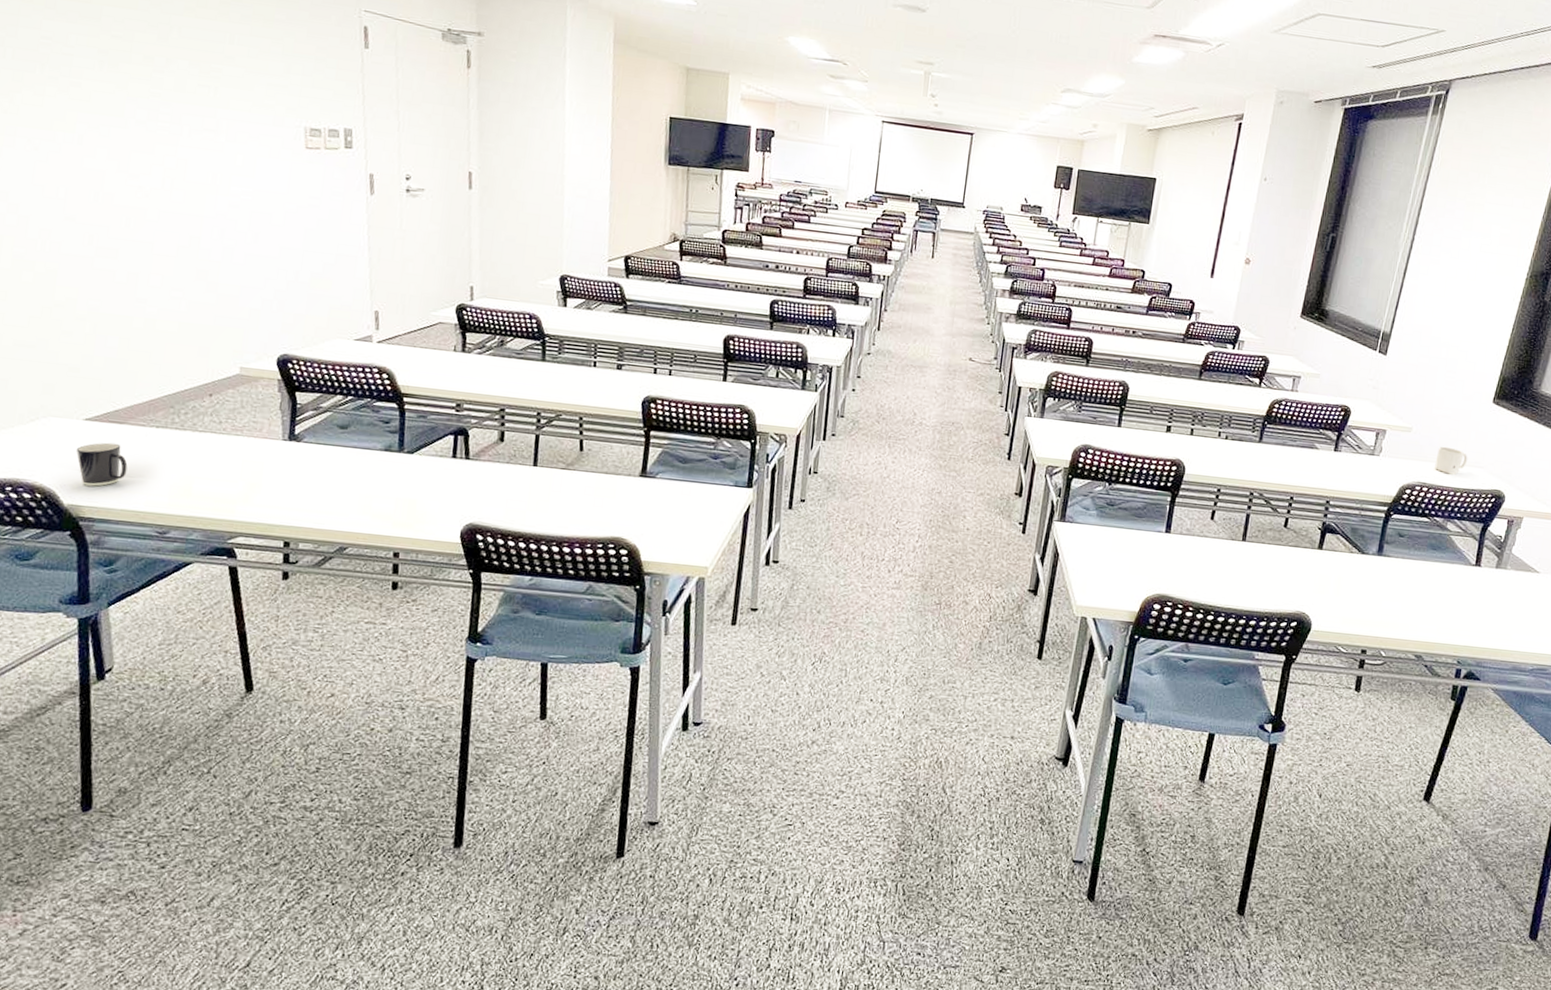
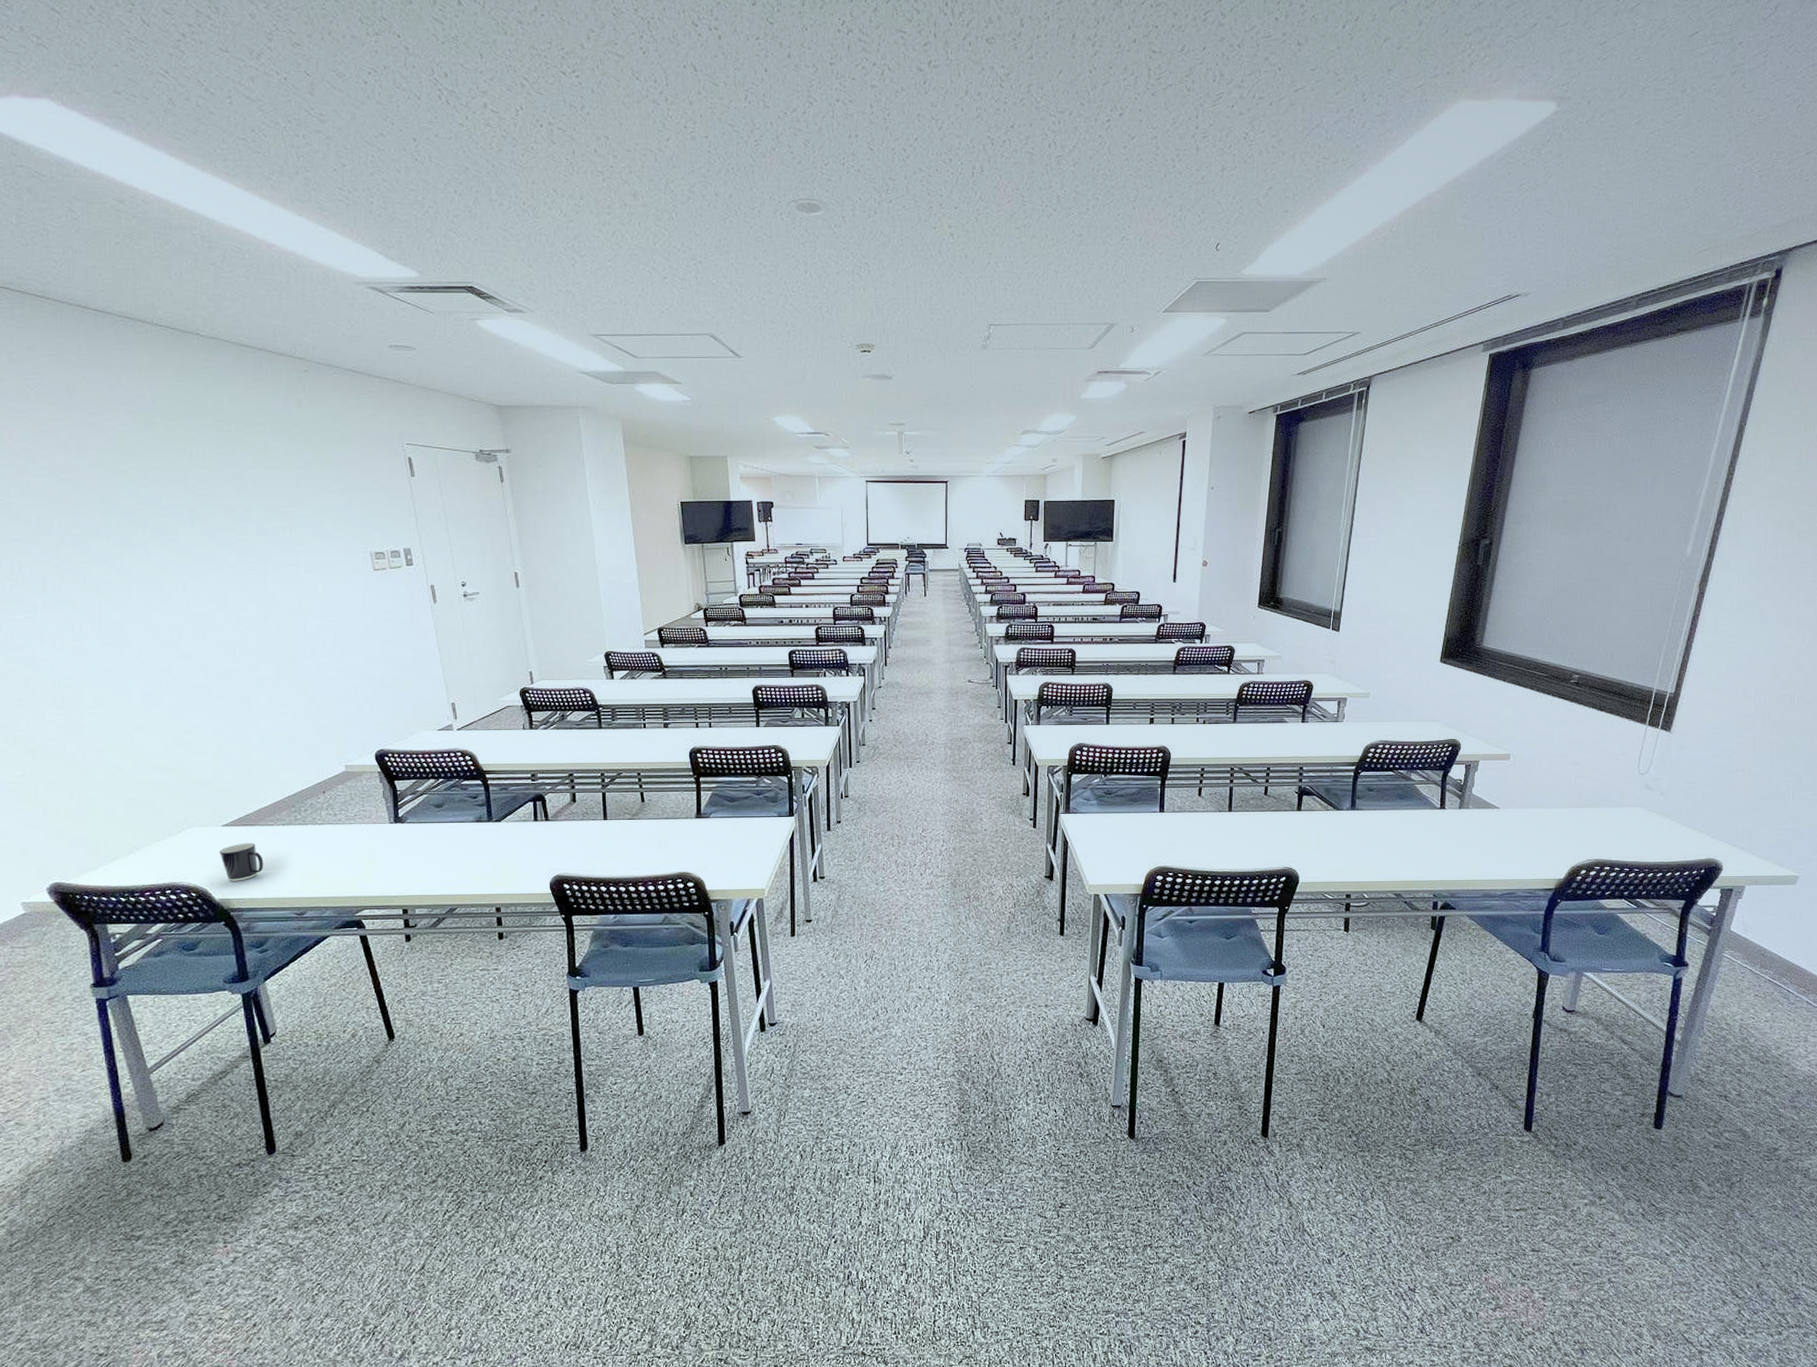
mug: present [1435,446,1468,475] -> none [1394,706,1423,730]

